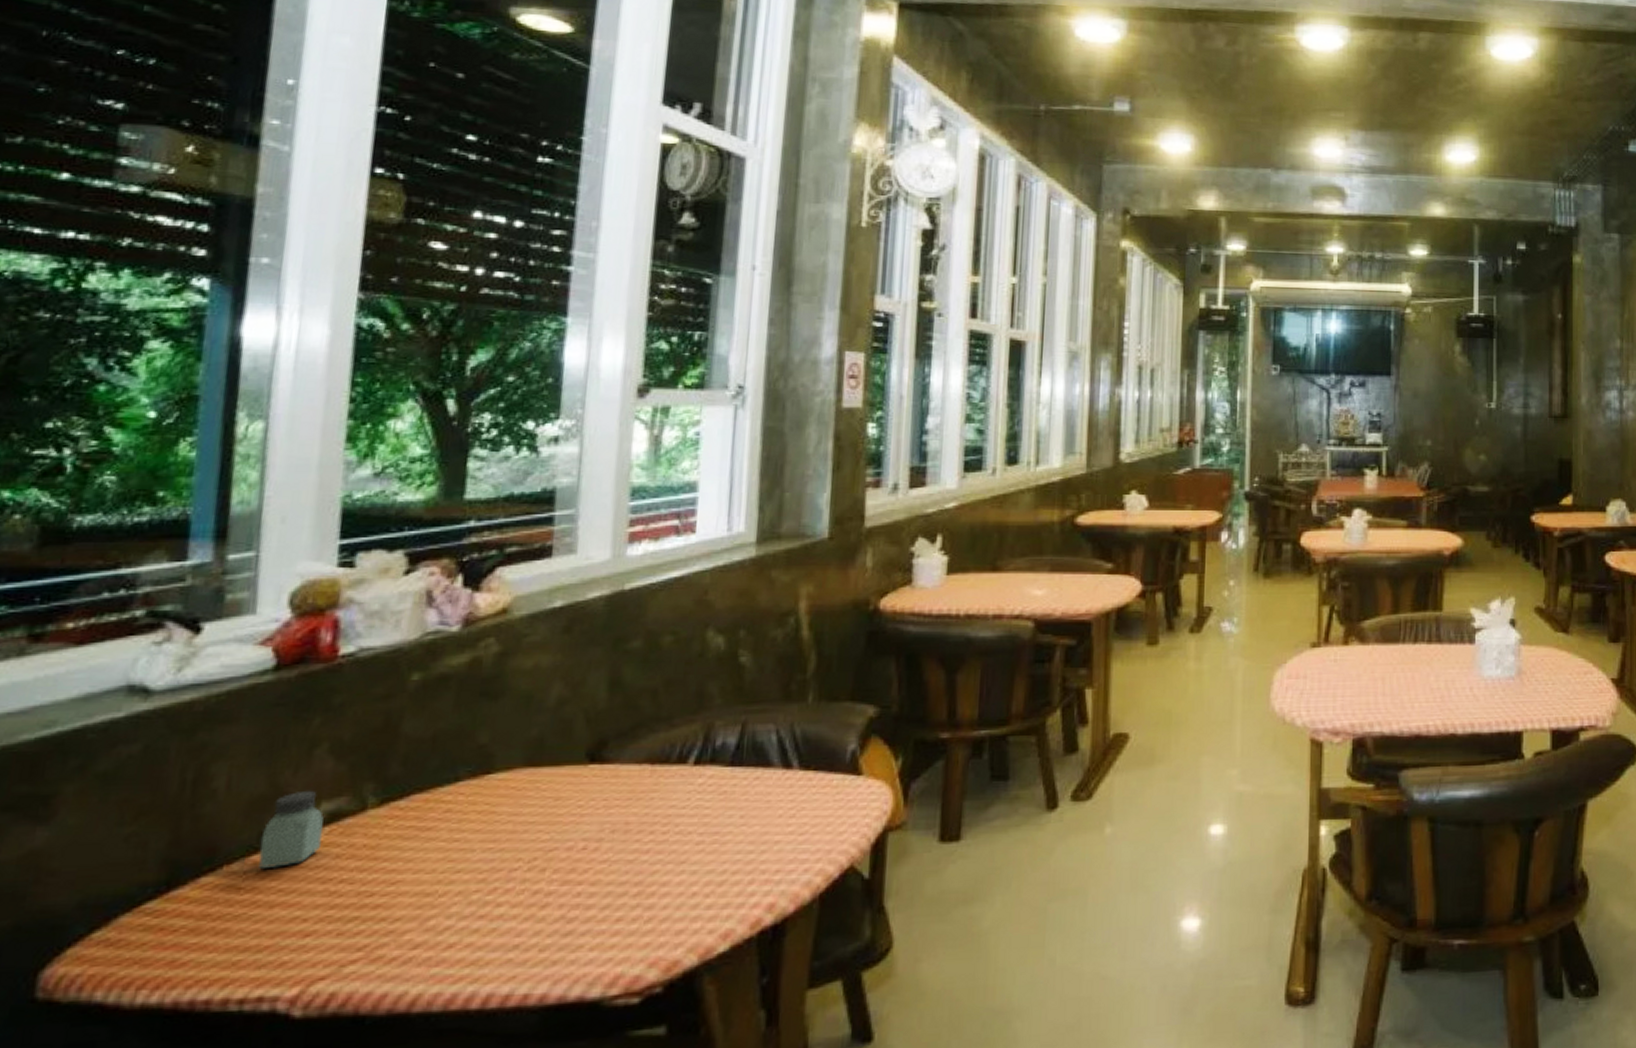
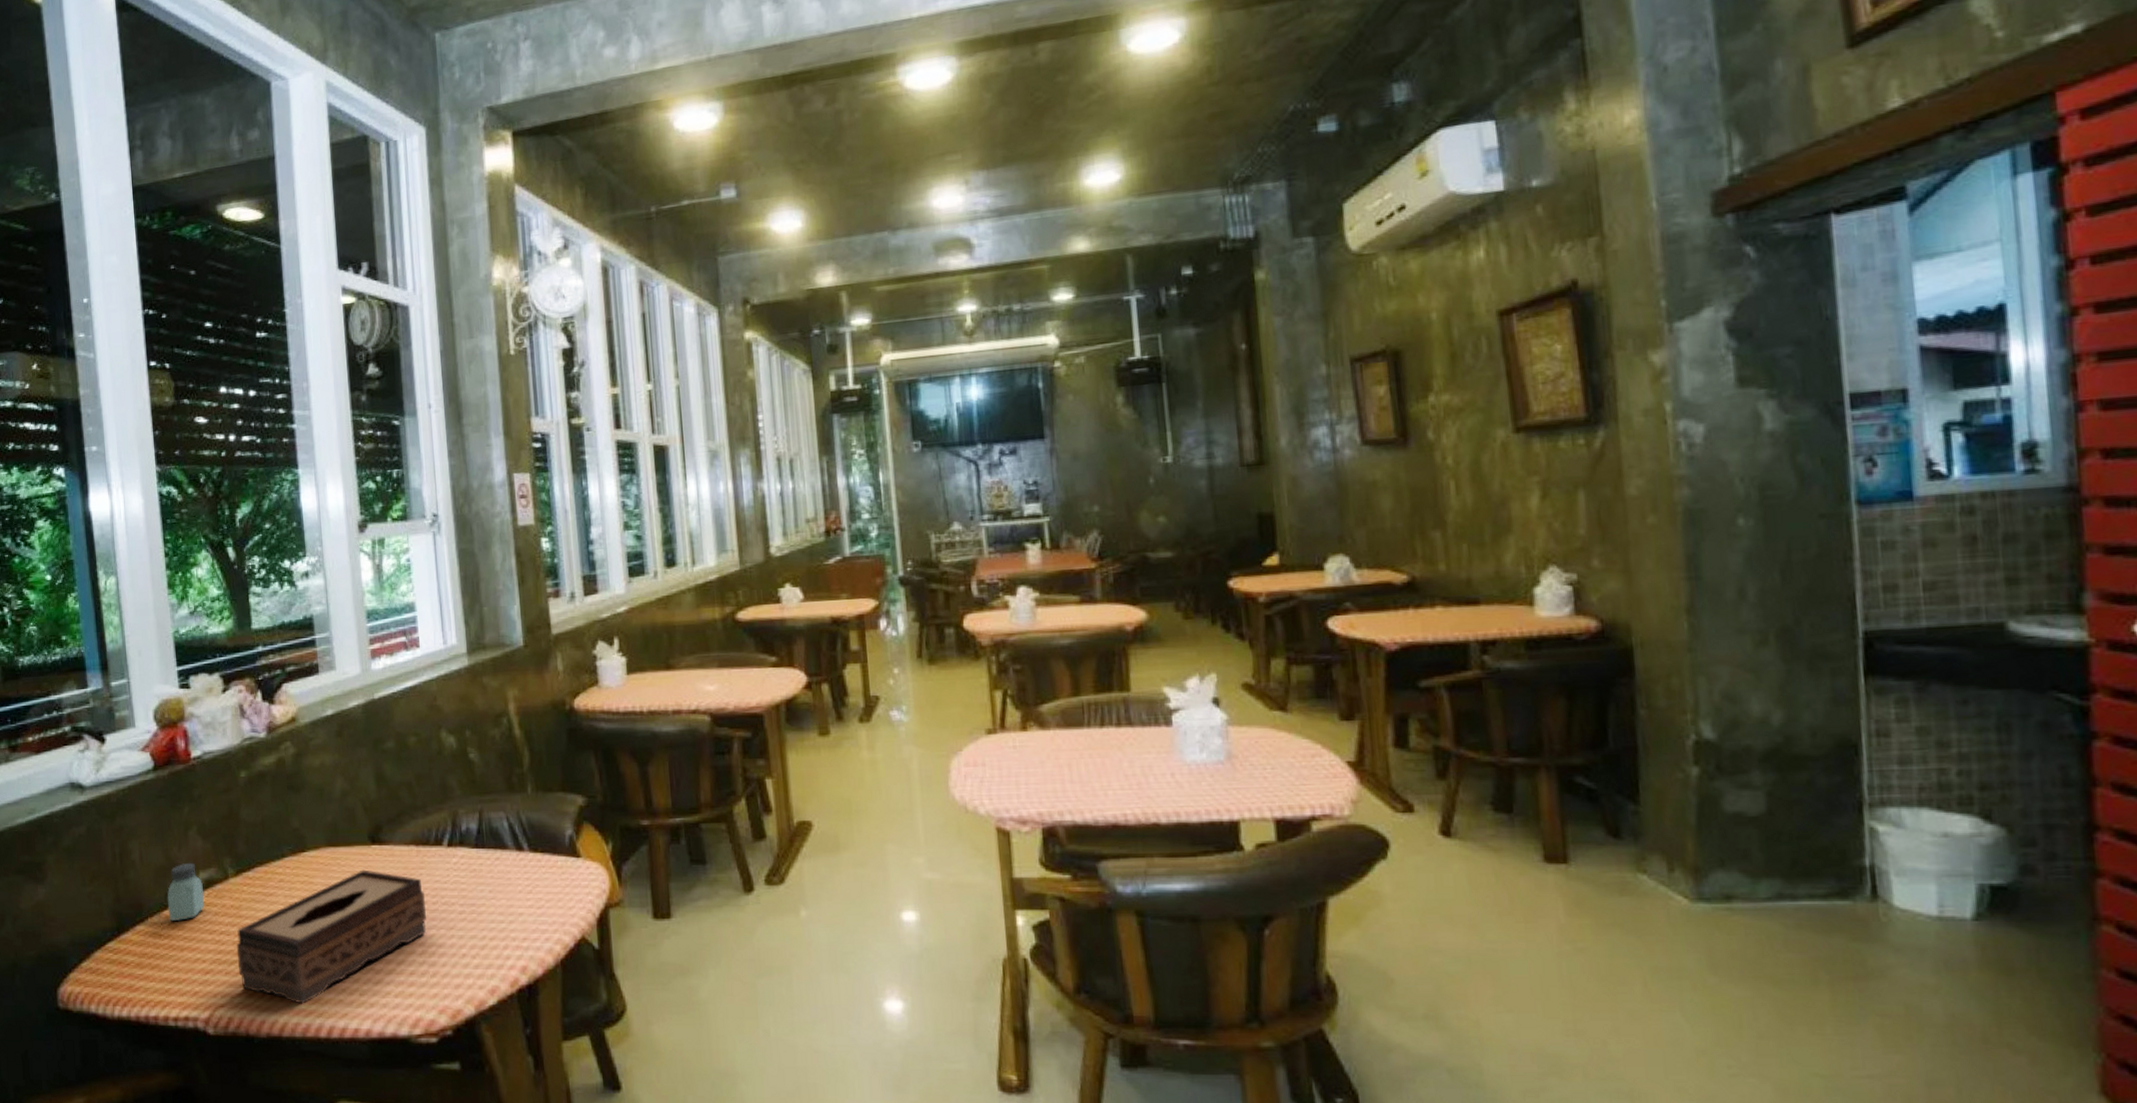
tissue box: none [357,794,653,968] -> present [236,869,427,1004]

